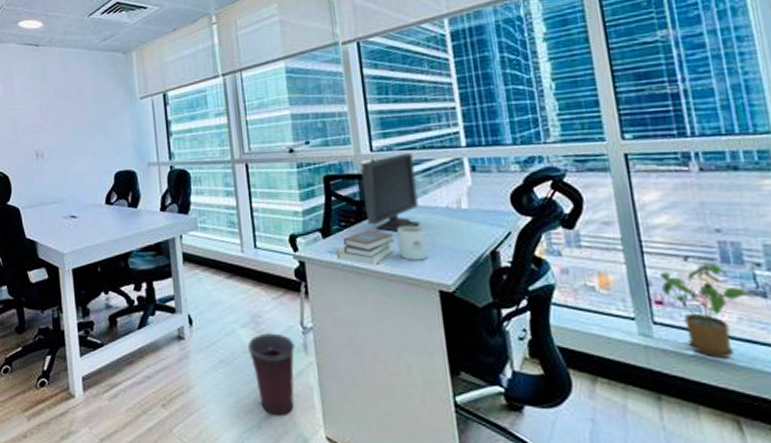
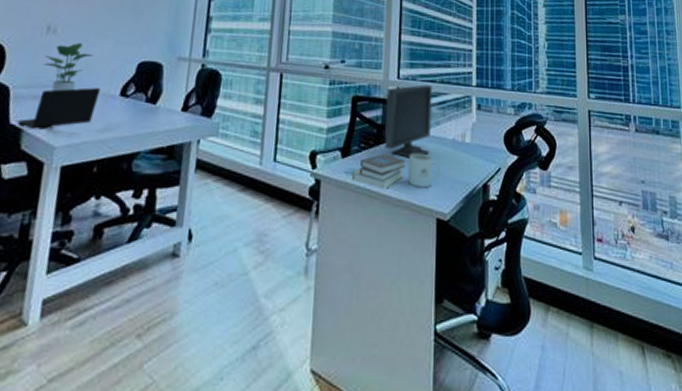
laptop: none [32,200,89,241] -> present [18,87,100,129]
potted plant: none [39,163,77,207] -> present [44,43,93,92]
trash bin: present [247,333,295,415] -> none [246,253,296,346]
house plant: present [660,261,755,358] -> none [602,206,661,291]

